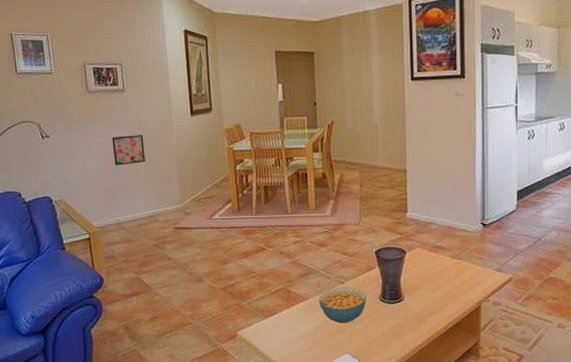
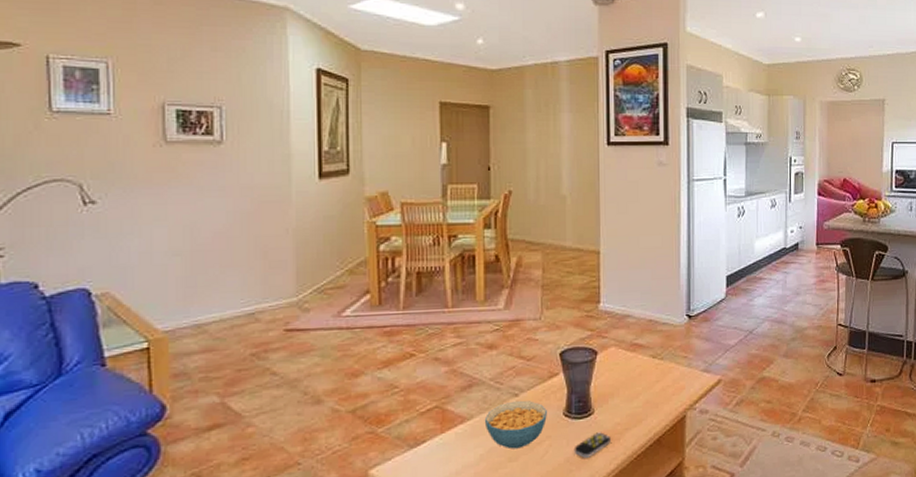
wall art: present [111,135,146,166] -> none [197,202,247,245]
remote control: none [388,315,419,334] -> present [574,432,612,458]

